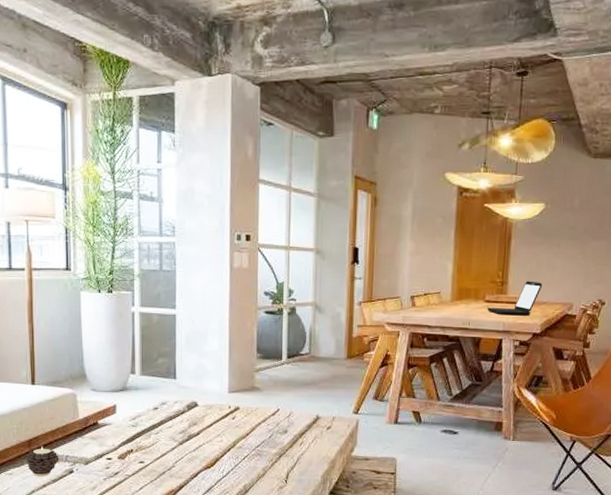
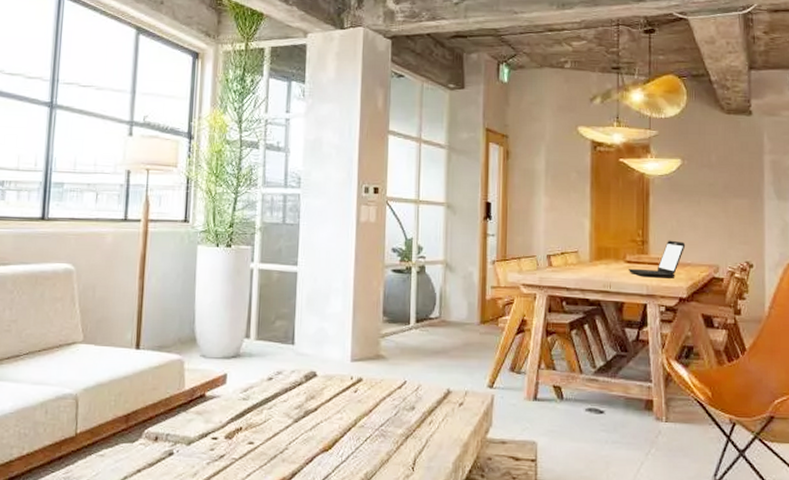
candle: present [25,447,58,476] -> none [121,423,158,459]

